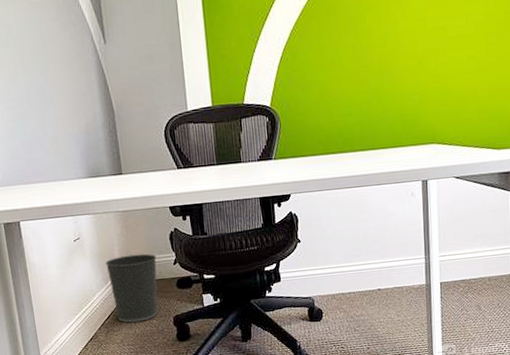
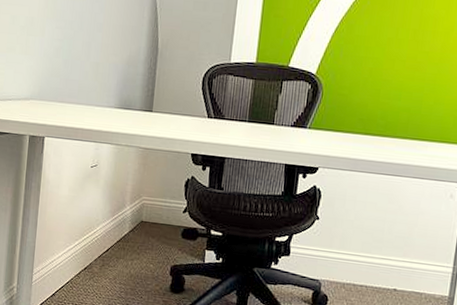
wastebasket: present [105,253,158,323] -> none [115,192,168,263]

